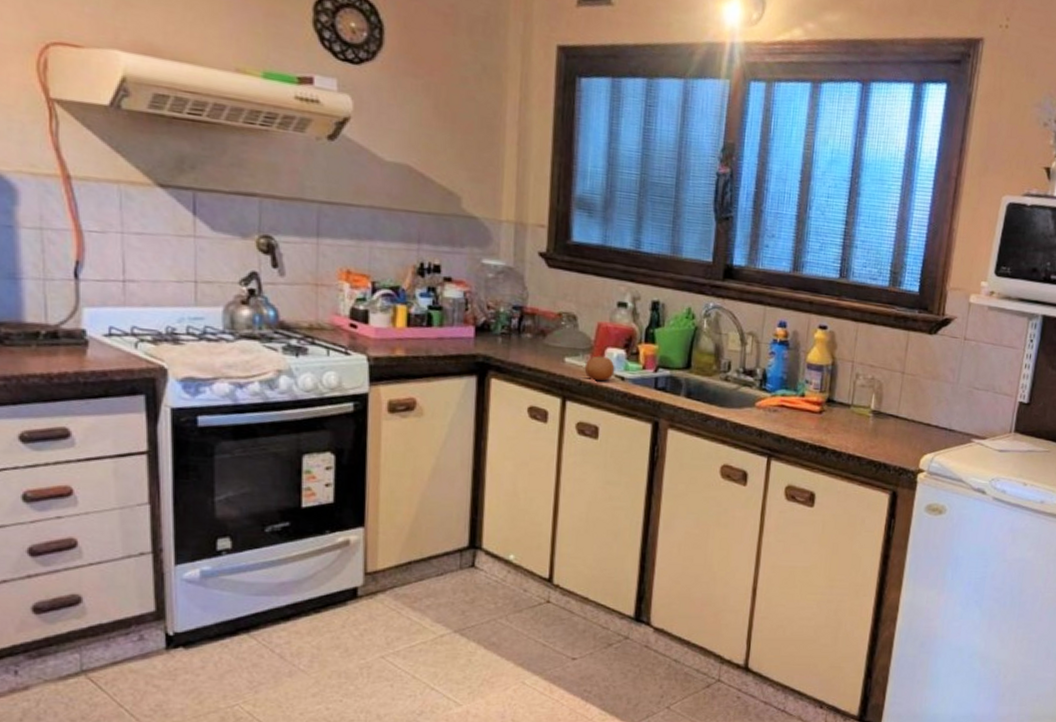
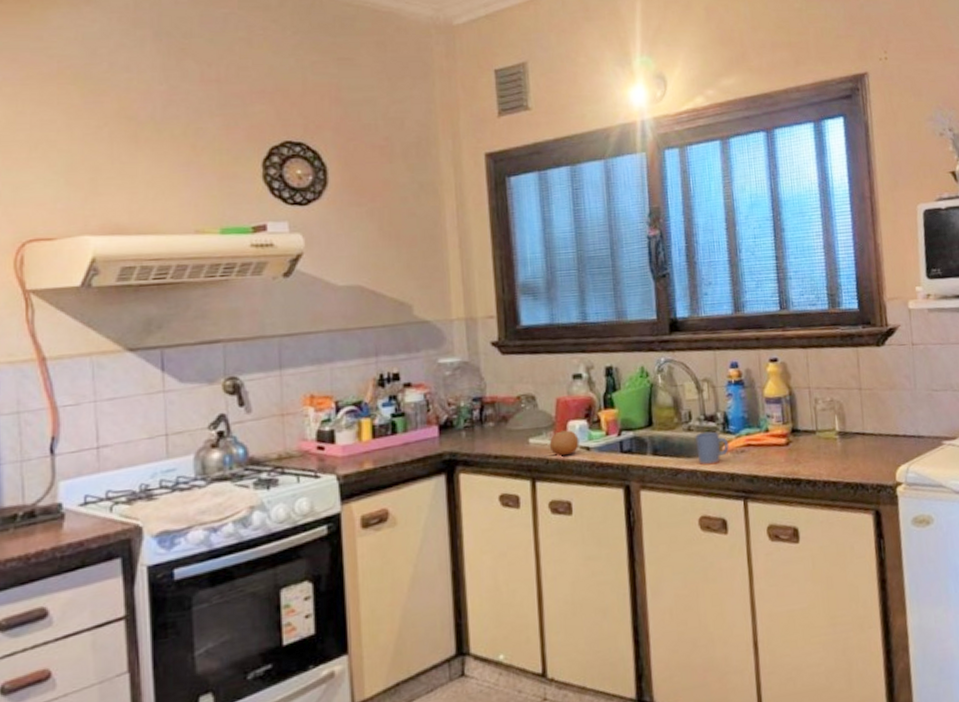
mug: none [730,384,763,418] -> present [694,431,729,466]

